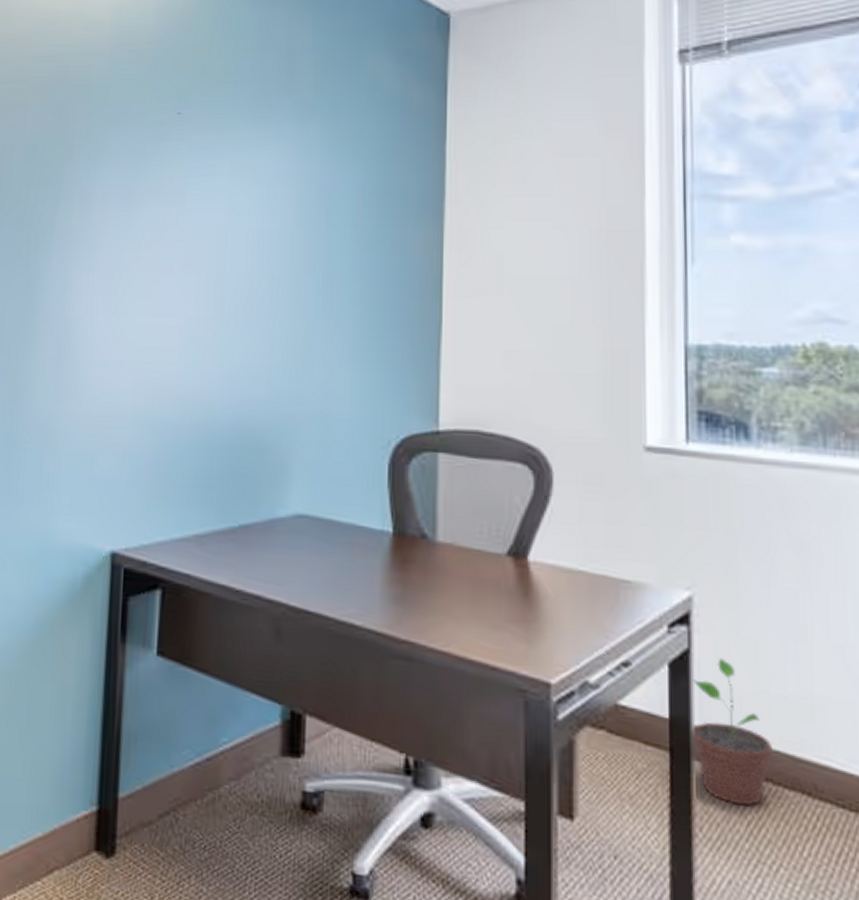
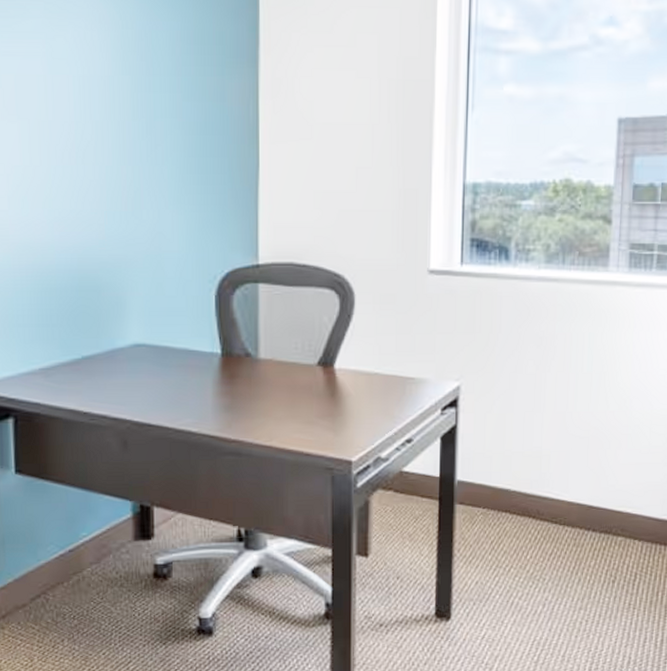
potted plant: present [693,658,772,806] -> none [456,429,511,531]

